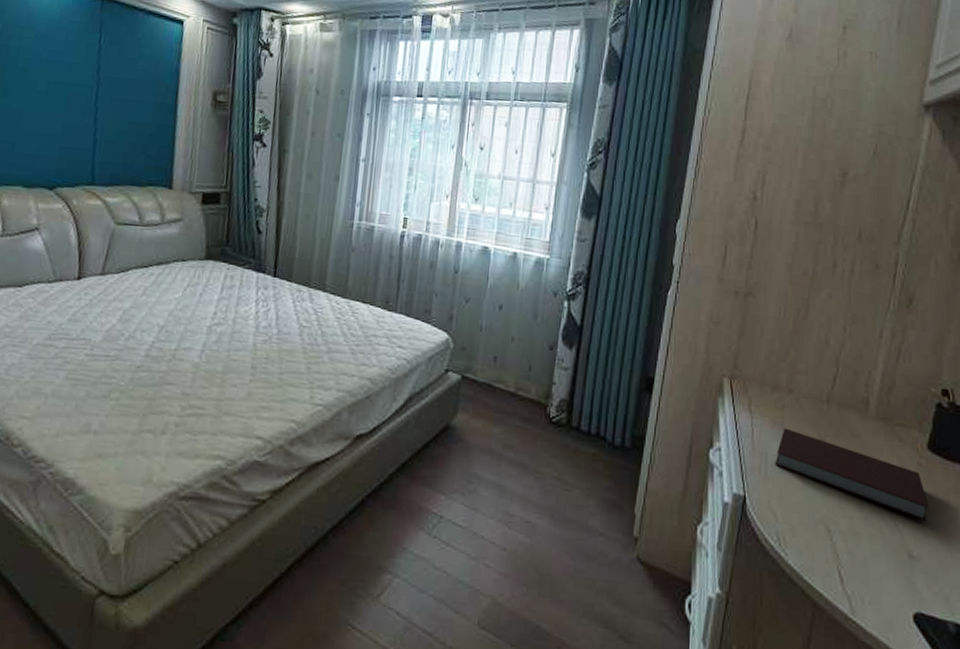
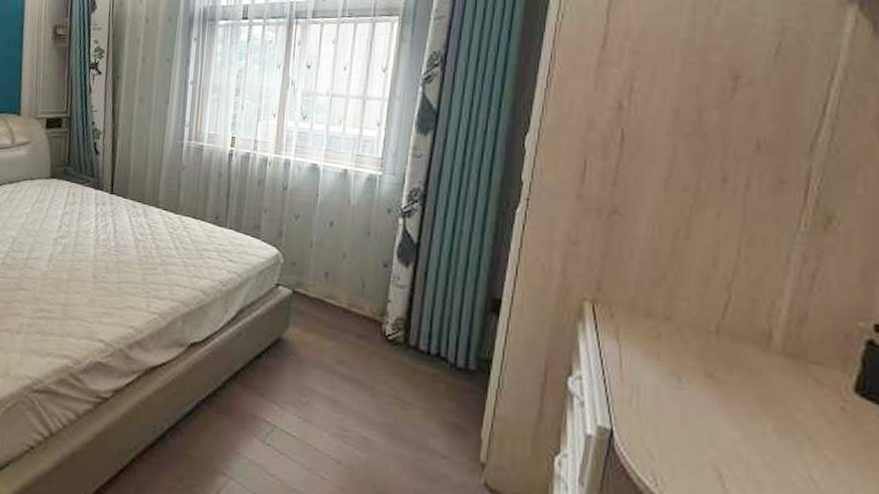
notebook: present [775,428,929,522] -> none [649,359,857,477]

